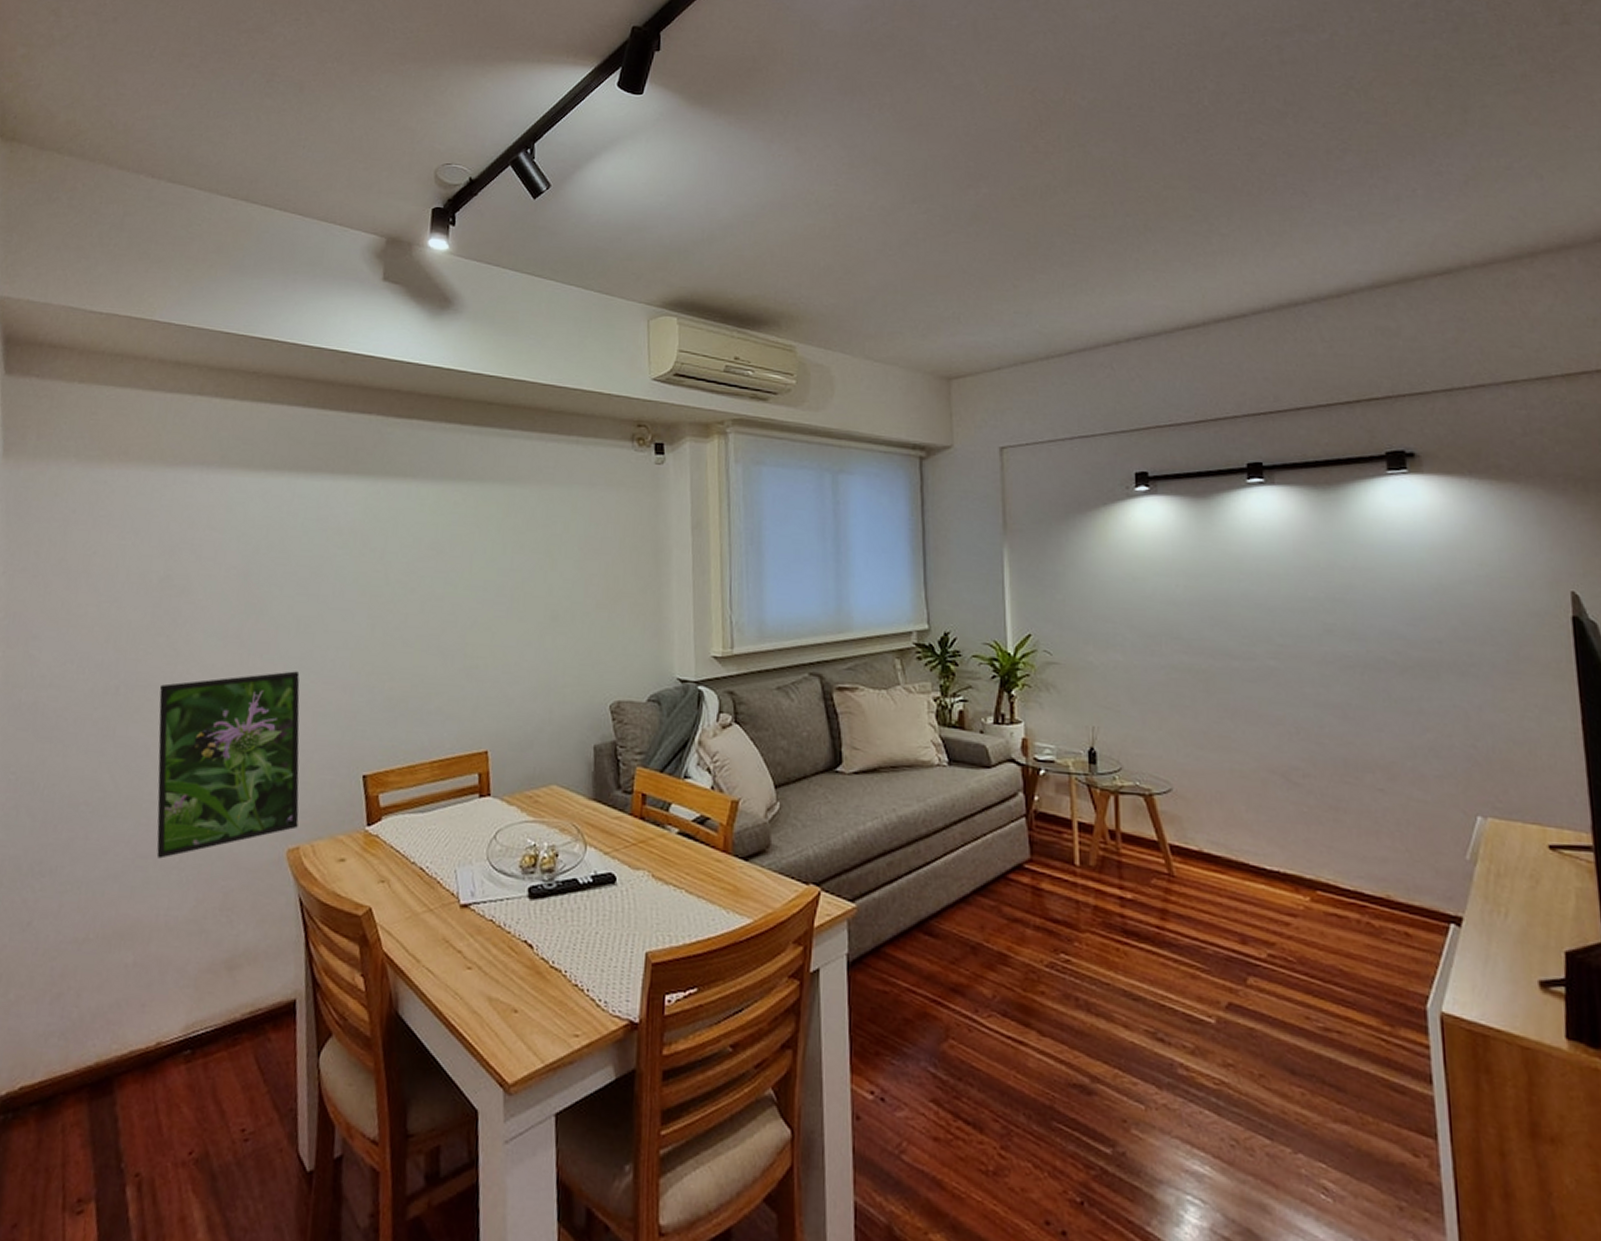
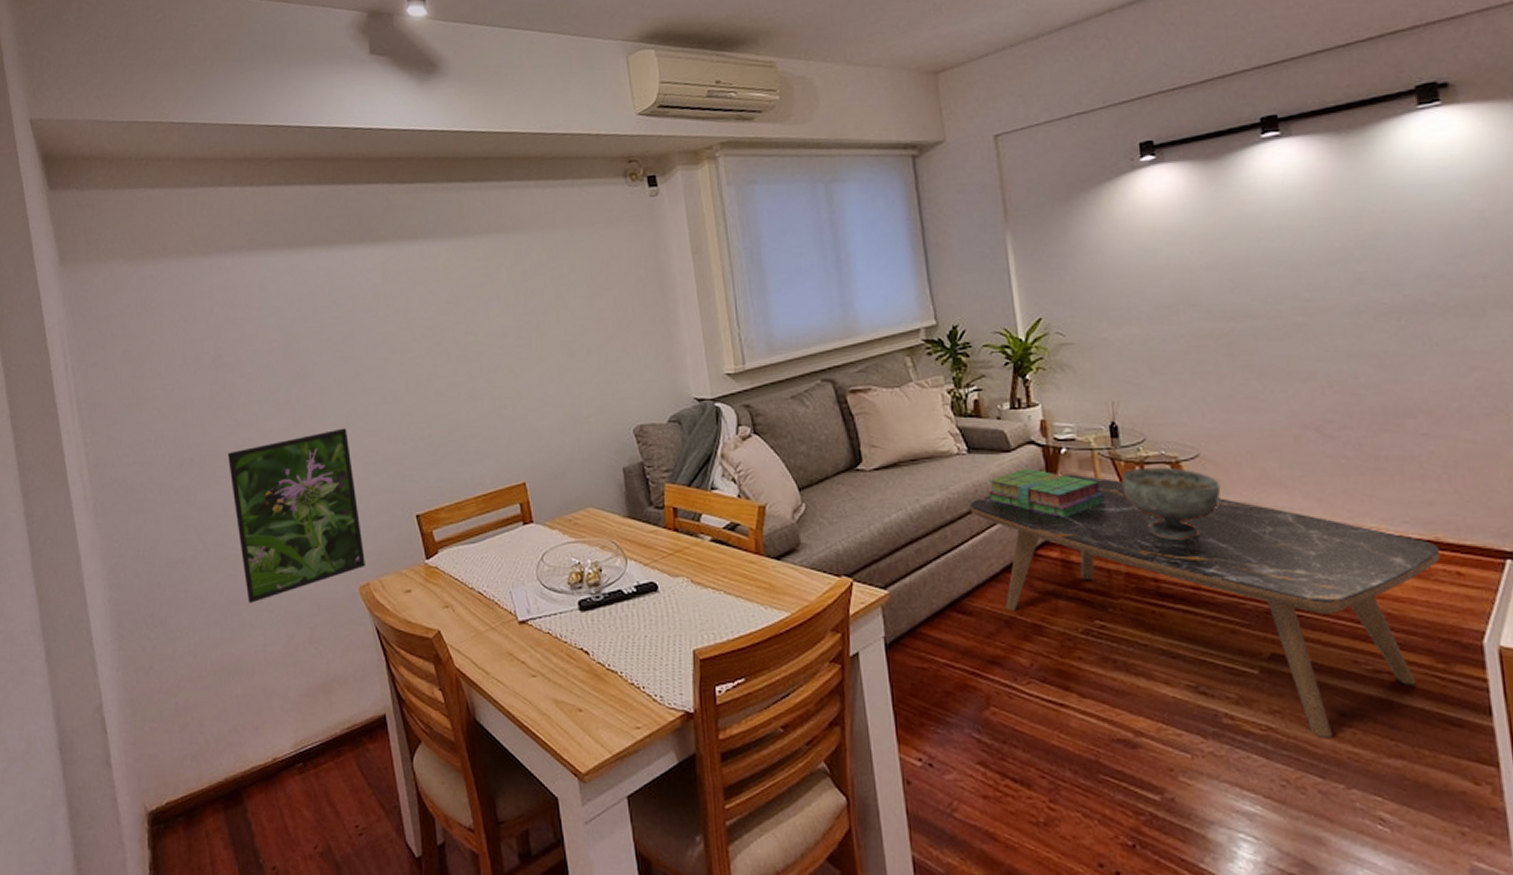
coffee table: none [946,796,1391,1097] -> present [970,474,1441,737]
stack of books: none [964,787,1079,842] -> present [987,468,1105,518]
decorative bowl: none [1096,797,1190,876] -> present [1121,467,1221,540]

